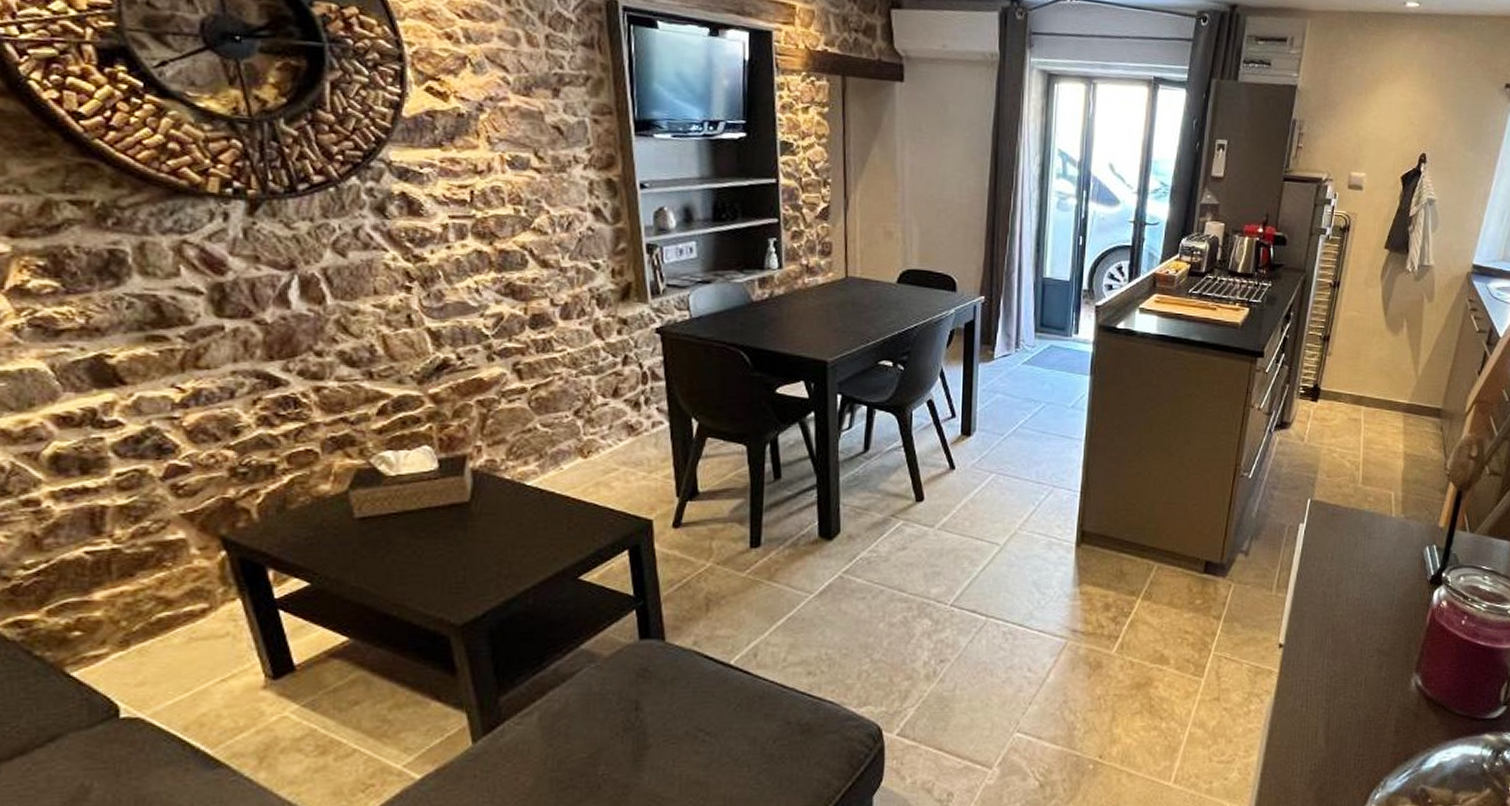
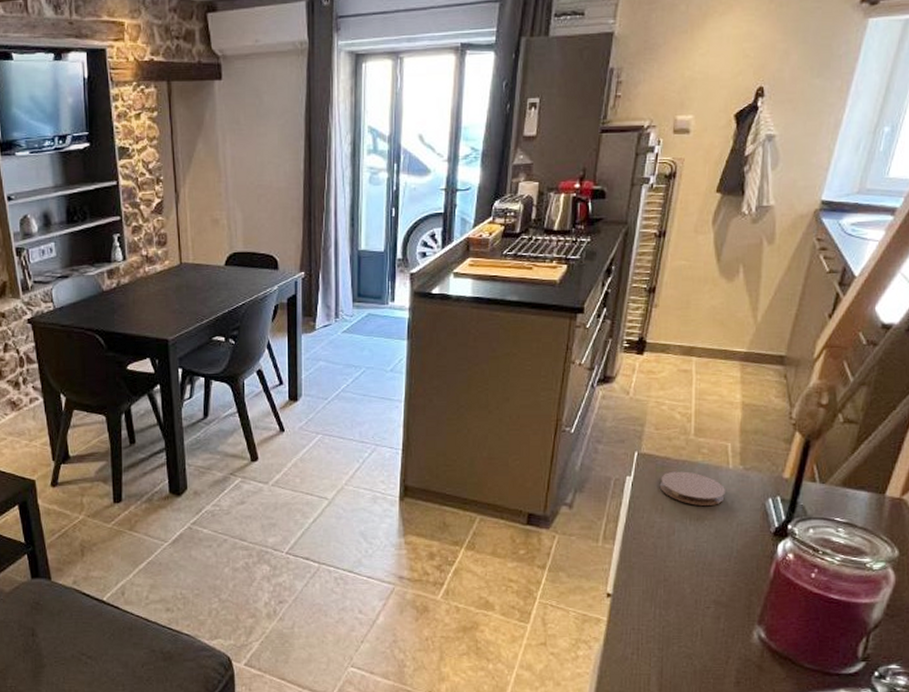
coaster: none [1329,519,1388,554] -> present [659,471,725,505]

